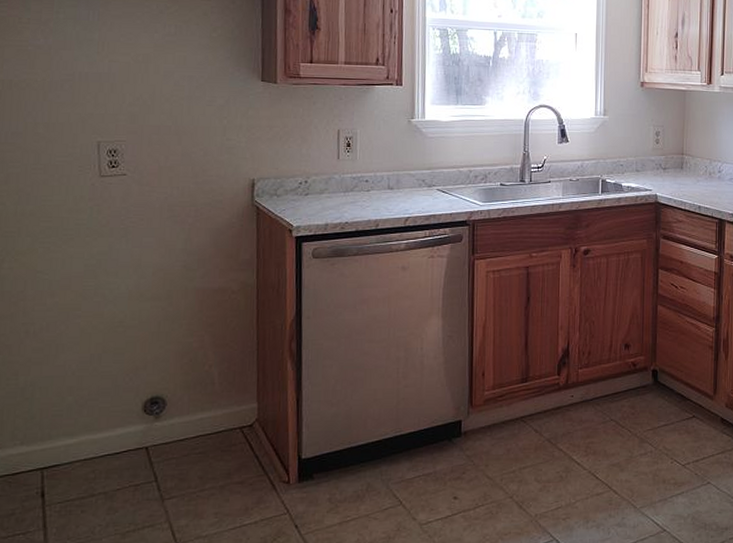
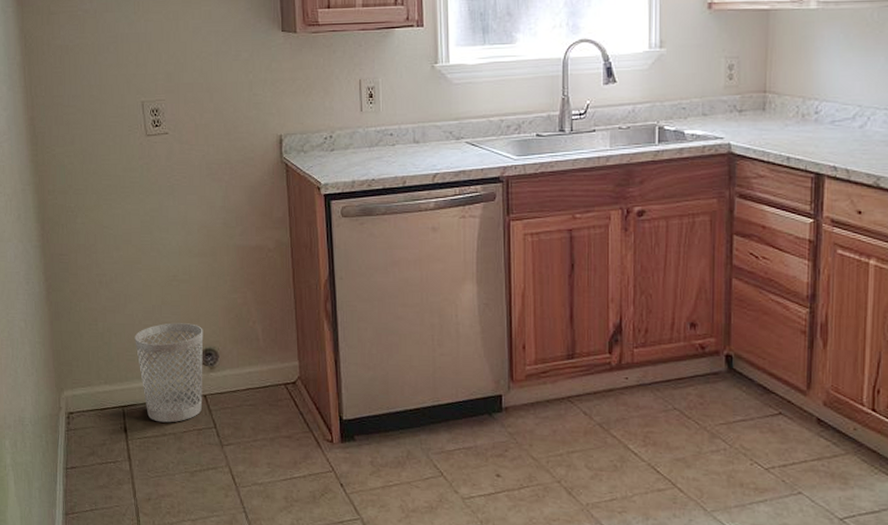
wastebasket: none [64,371,151,482] -> present [134,323,204,423]

